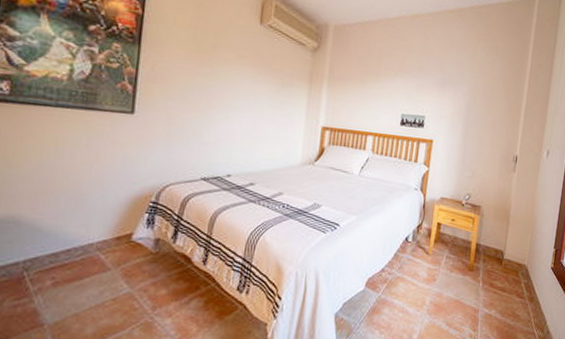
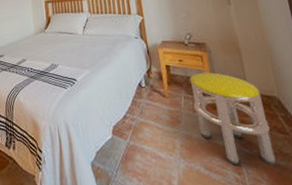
stool: none [451,235,514,325] -> present [189,72,276,165]

